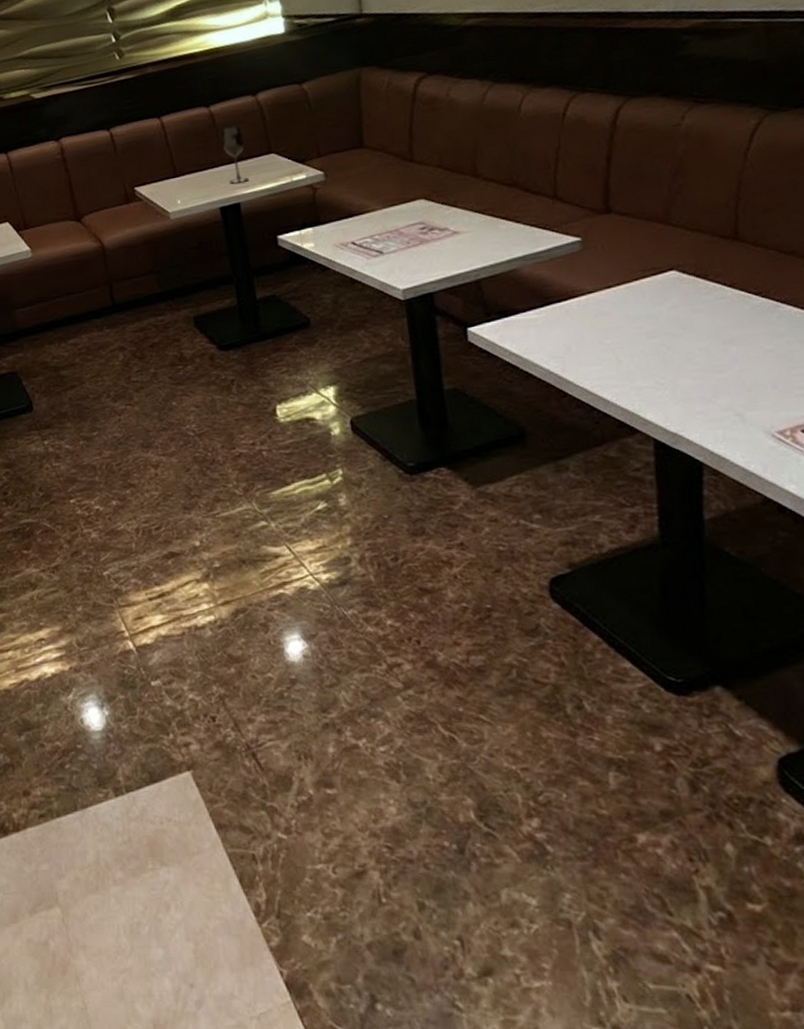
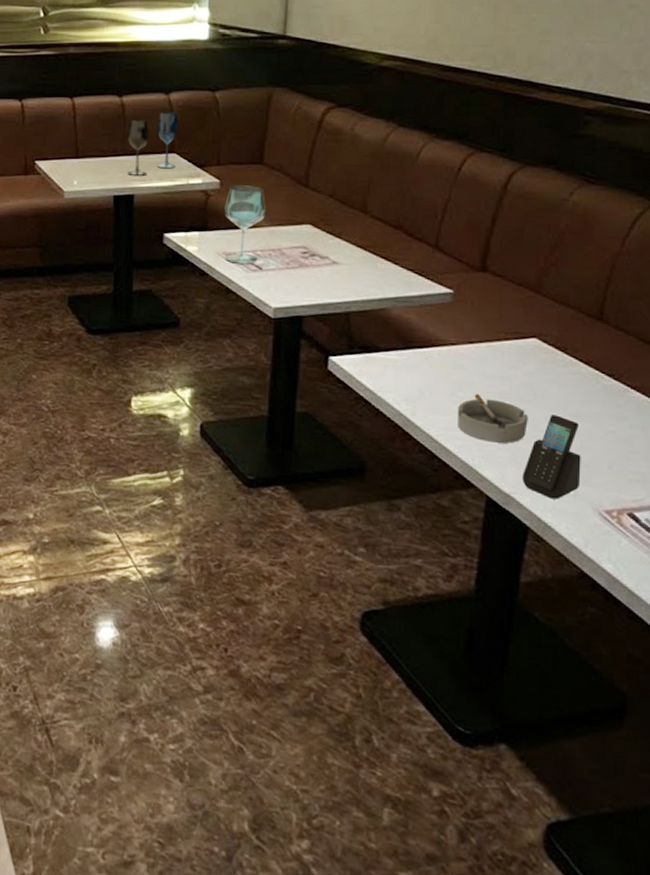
wineglass: none [249,111,277,171] -> present [156,111,179,169]
wine glass: none [333,170,377,253] -> present [223,185,267,264]
ashtray: none [608,338,682,385] -> present [458,394,528,444]
cordless phone: none [686,344,747,430] -> present [522,415,581,499]

